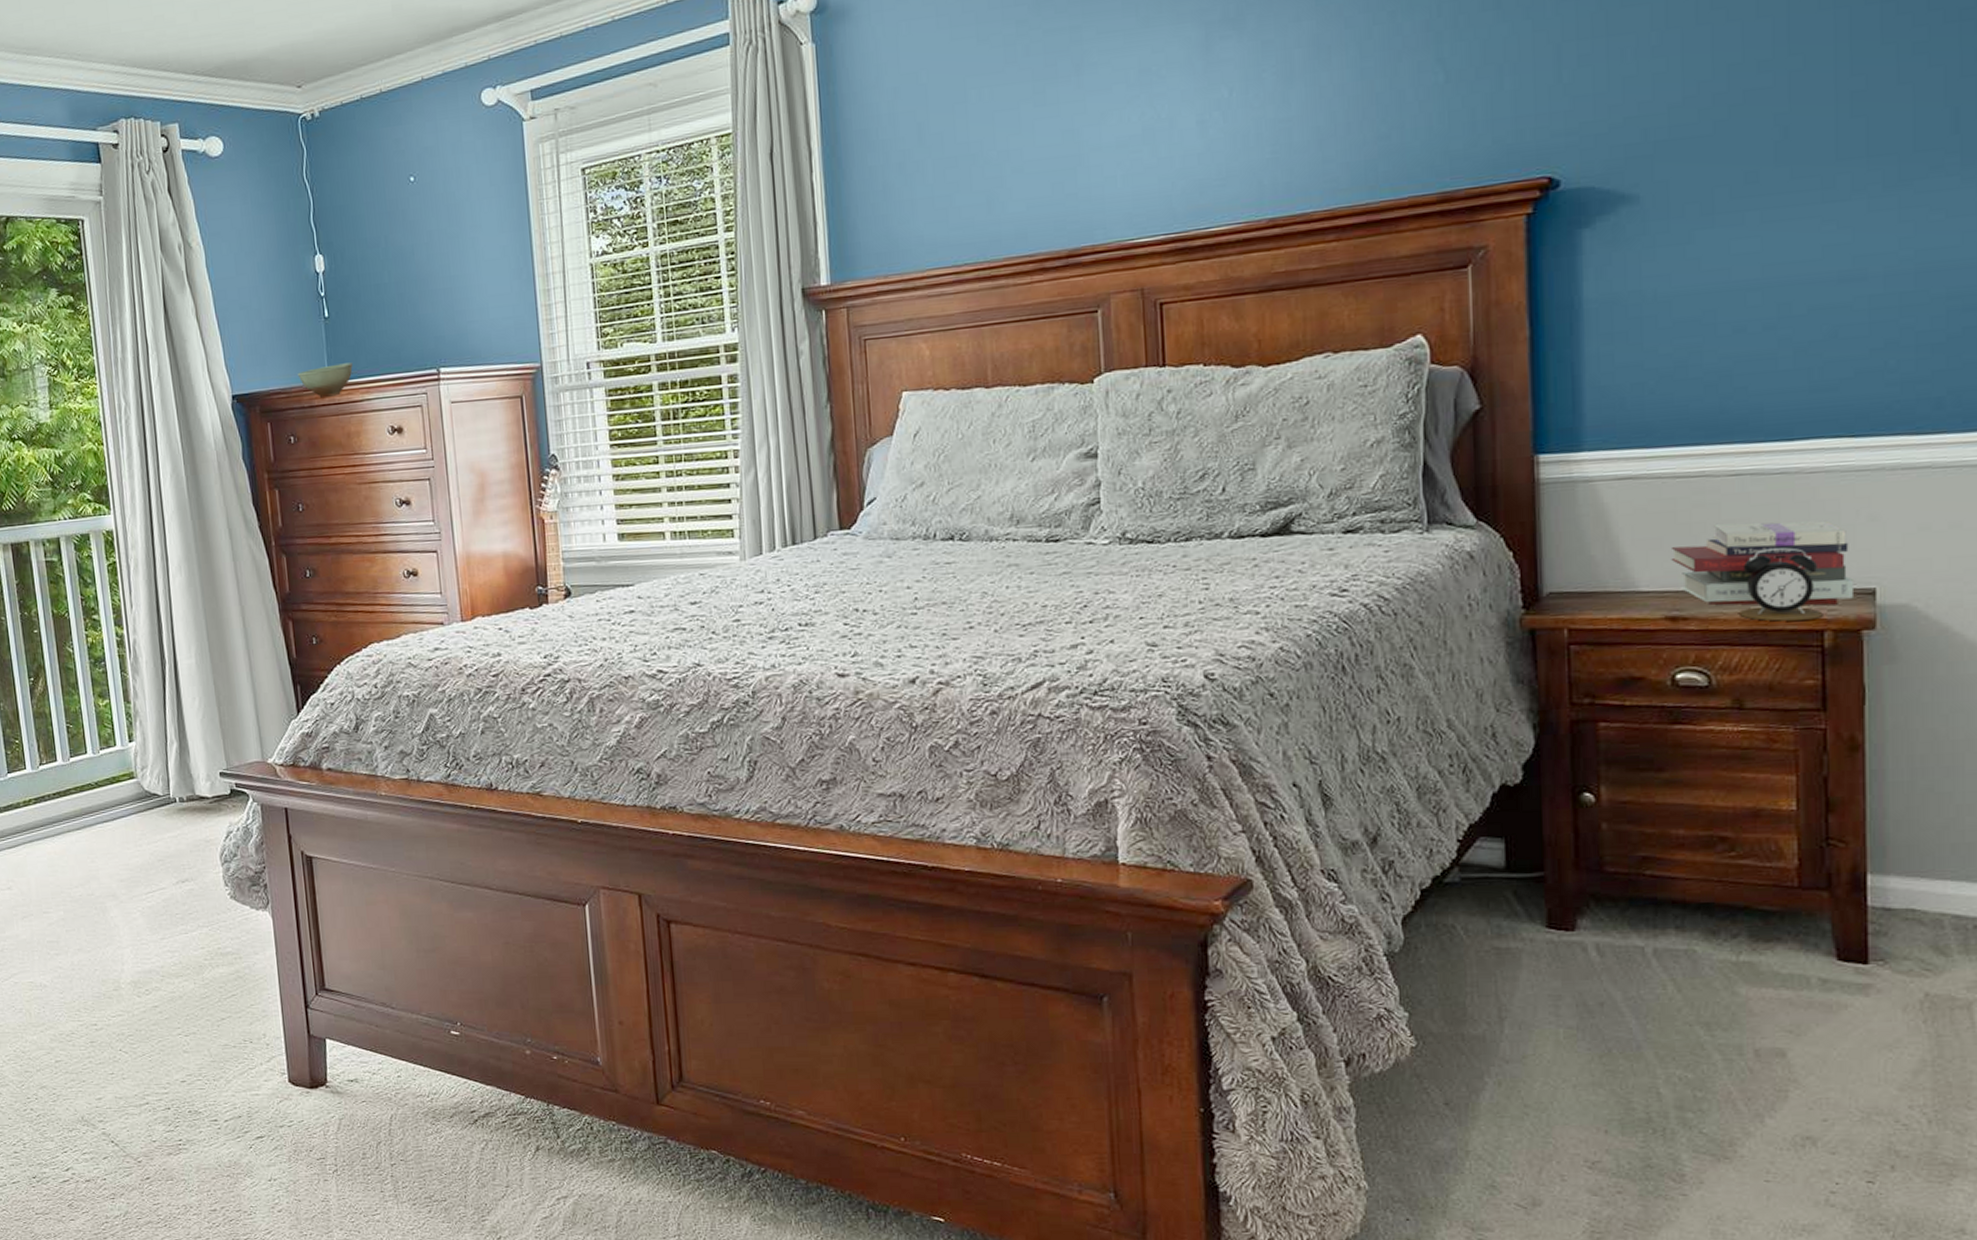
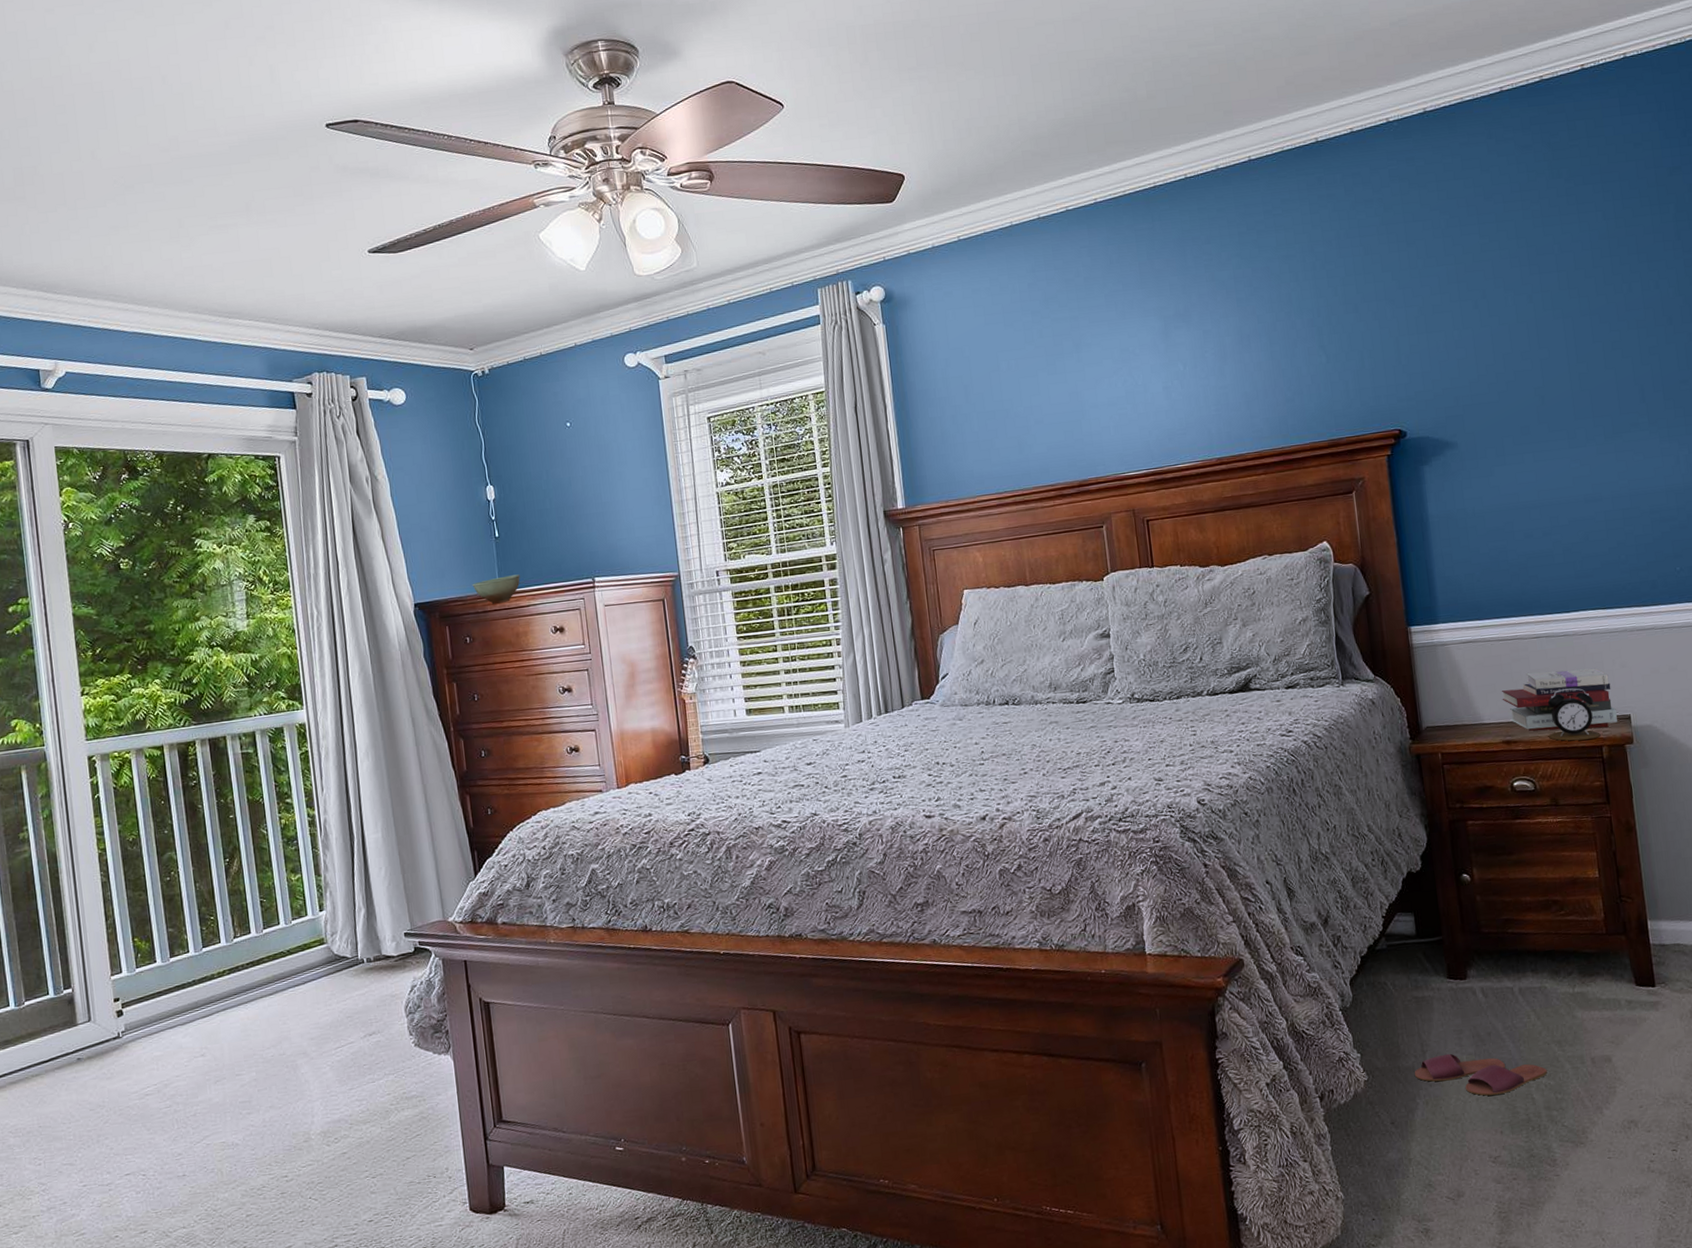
slippers: none [1484,1024,1685,1083] -> present [1414,1053,1547,1096]

